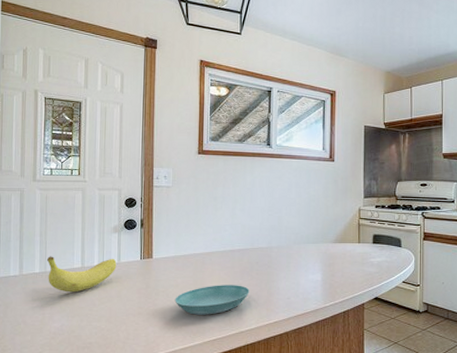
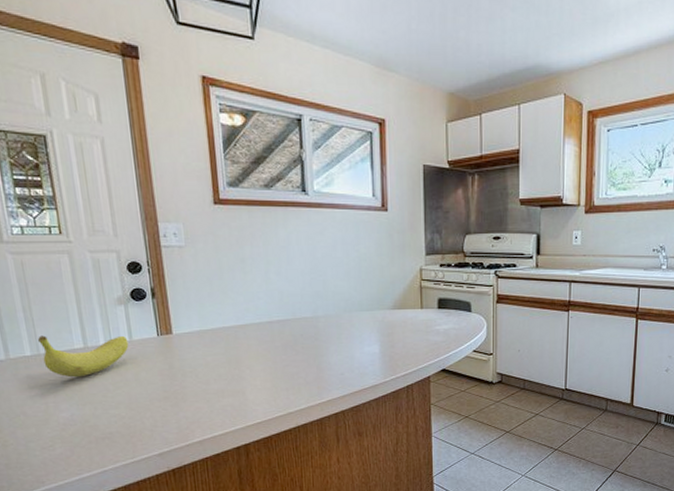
saucer: present [174,285,250,315] -> none [206,361,296,397]

